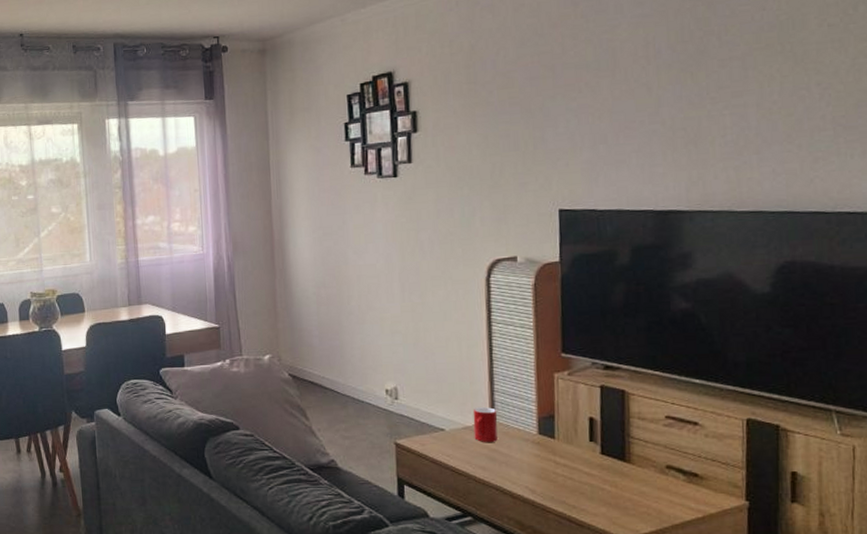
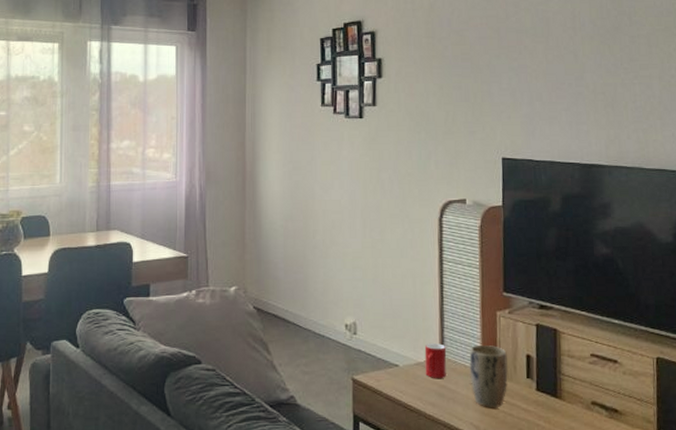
plant pot: none [523,408,568,472] -> present [469,345,508,408]

